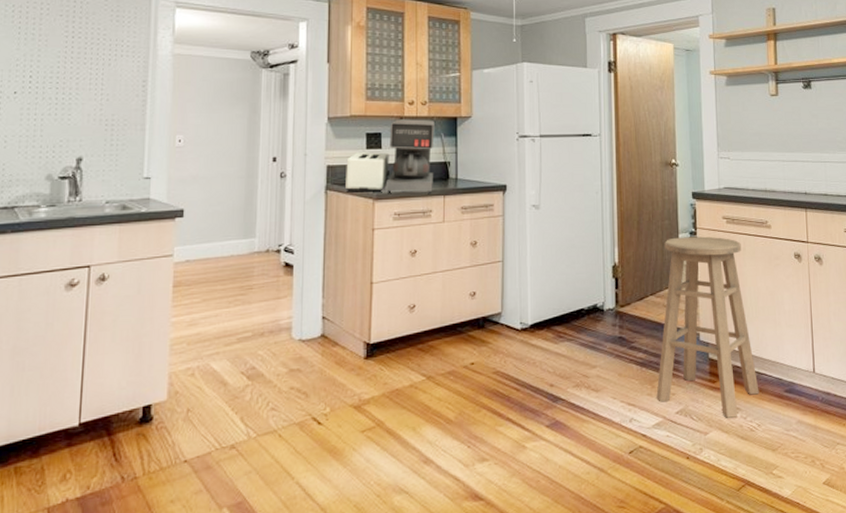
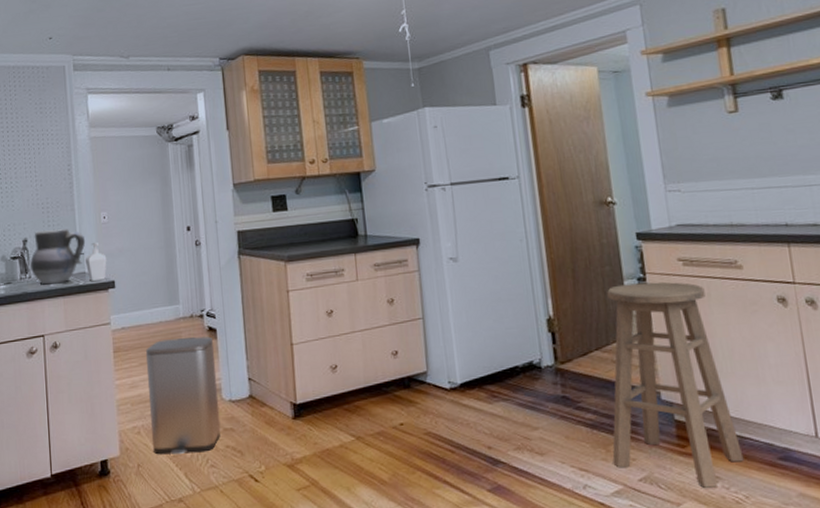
ceramic jug: none [83,149,154,210] -> present [30,228,86,285]
soap bottle: none [150,166,177,208] -> present [85,242,107,281]
pedal bin: none [207,273,289,399] -> present [145,336,221,456]
toaster: present [346,152,391,192] -> none [255,214,299,255]
coffee maker: present [385,119,434,193] -> none [293,178,343,254]

